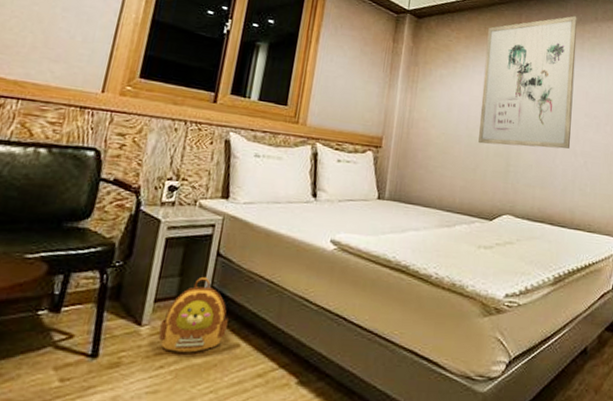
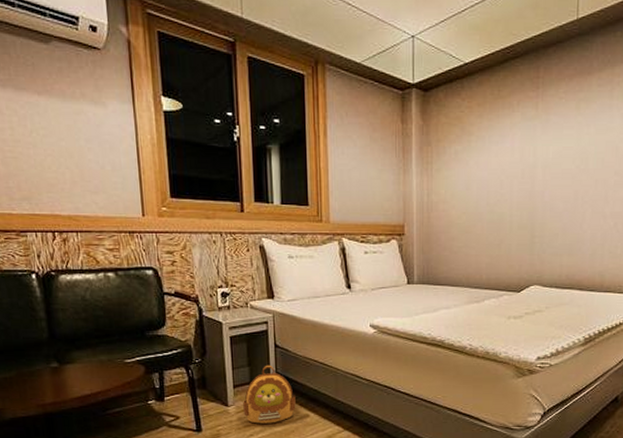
wall art: present [478,16,577,149] -> none [500,58,605,219]

